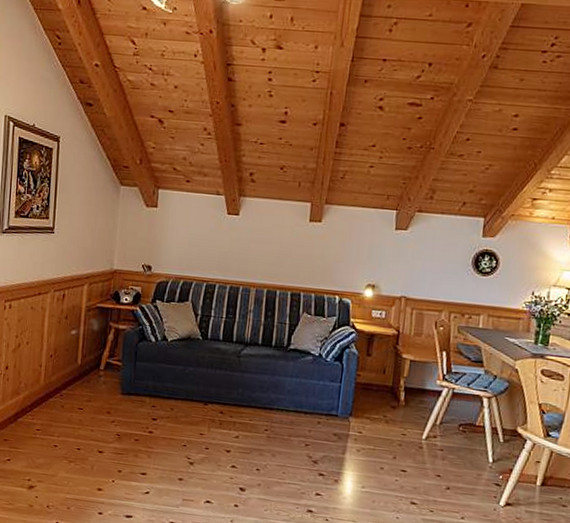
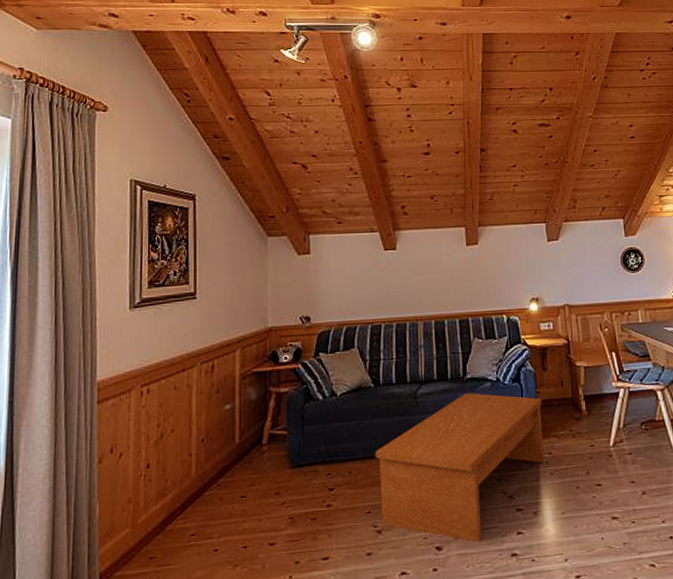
coffee table: none [194,362,361,493] -> present [375,393,544,543]

